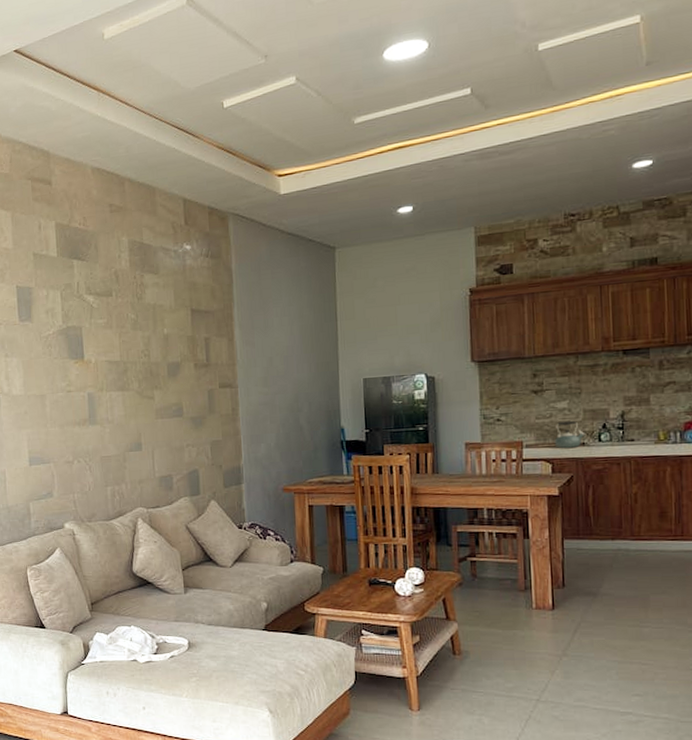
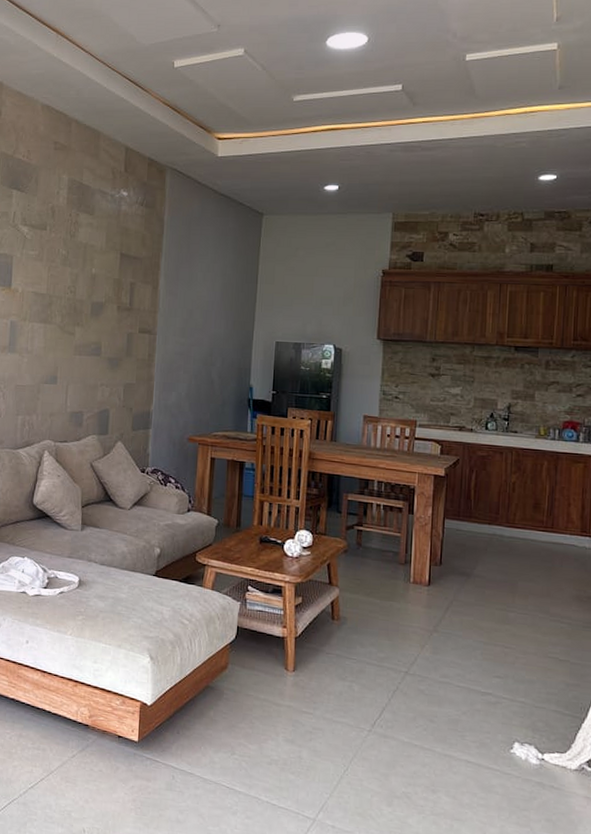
kettle: present [554,420,586,449] -> none [445,406,474,433]

